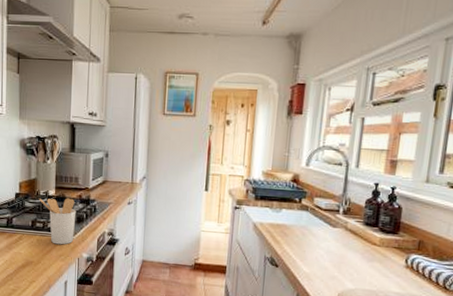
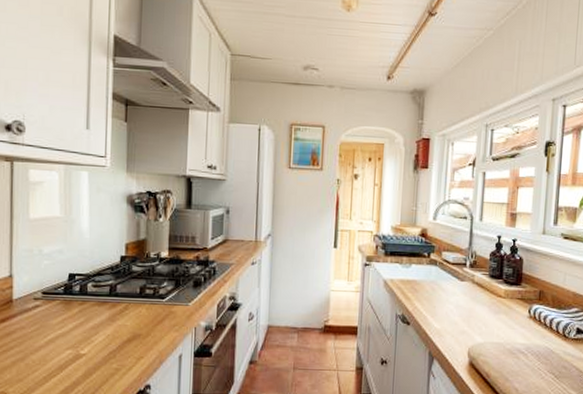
utensil holder: present [39,198,76,245] -> none [149,260,193,313]

